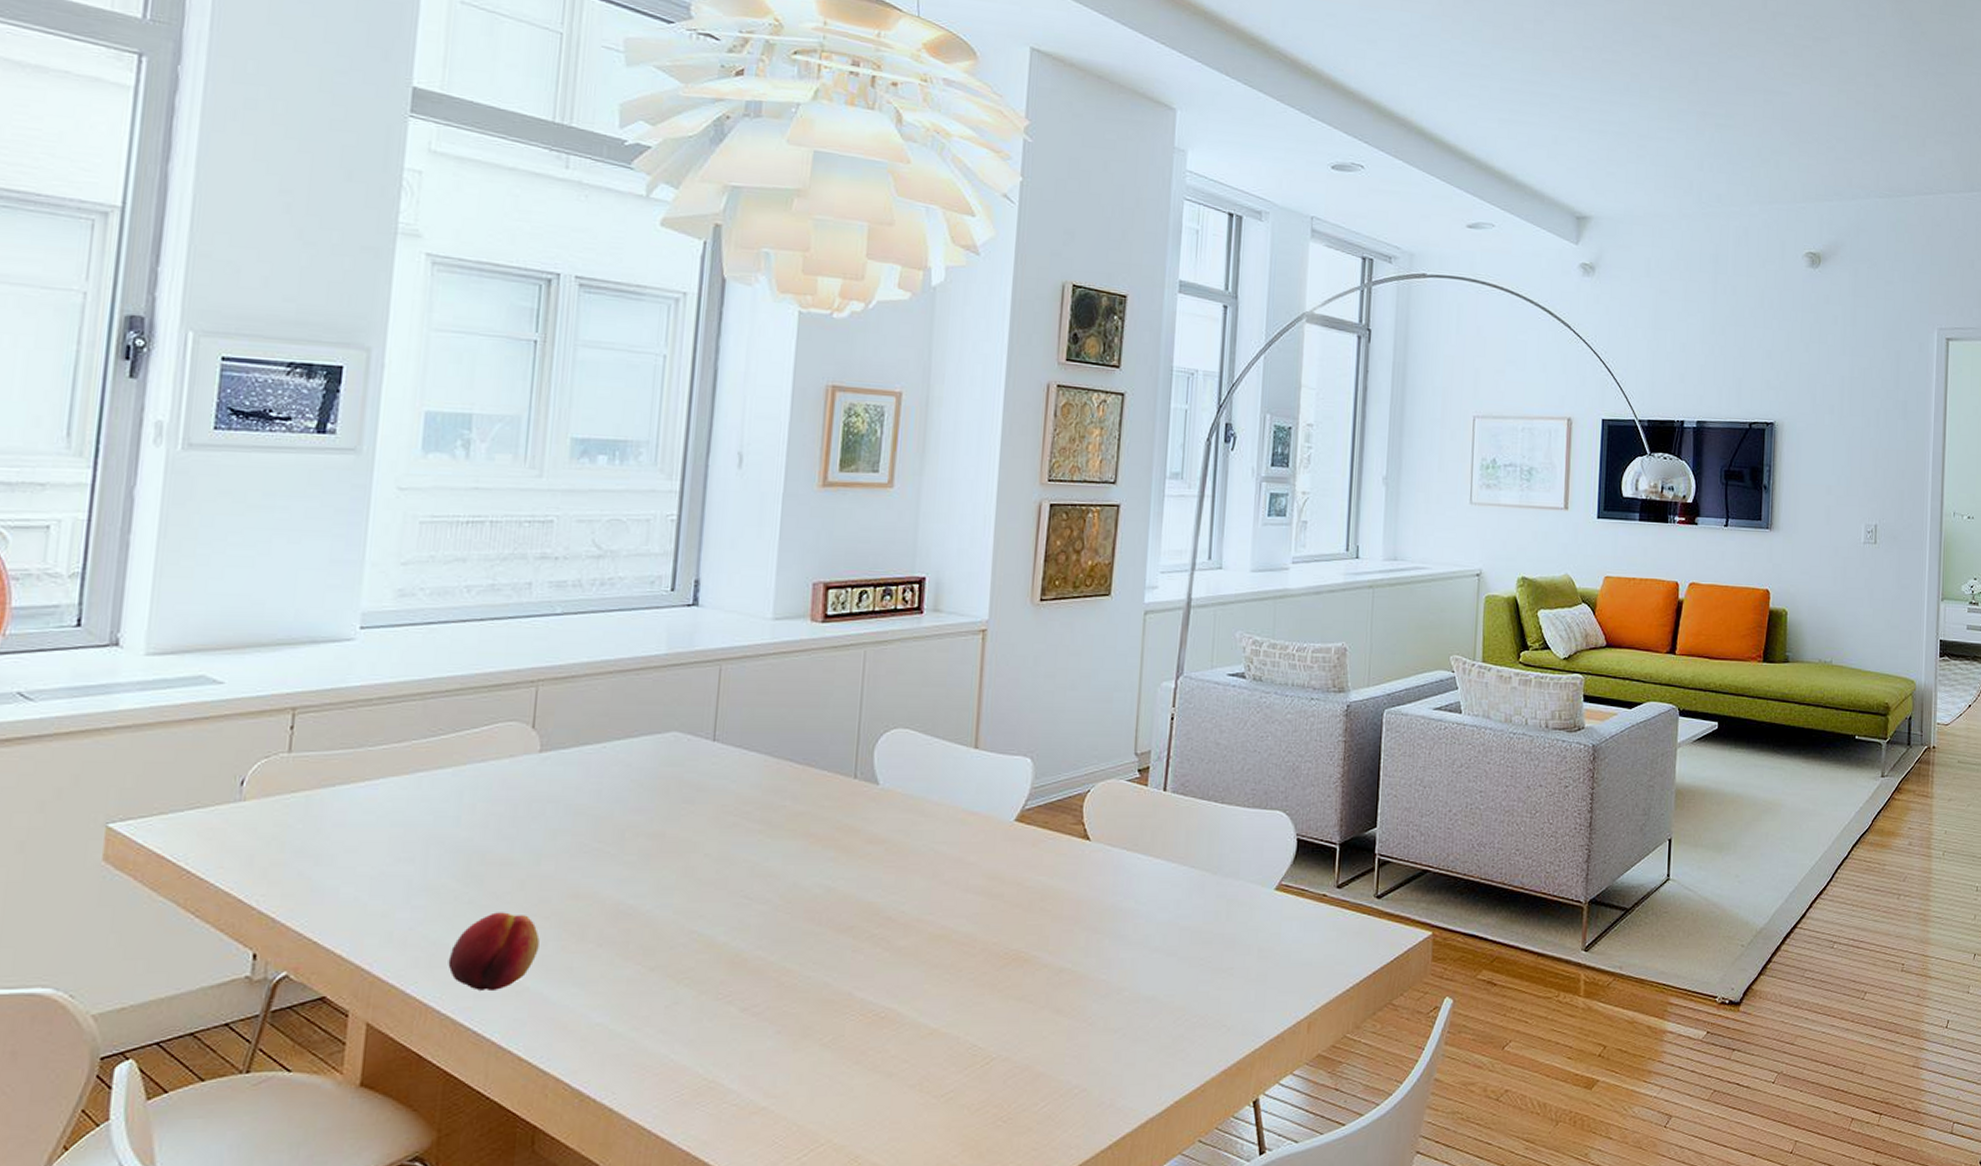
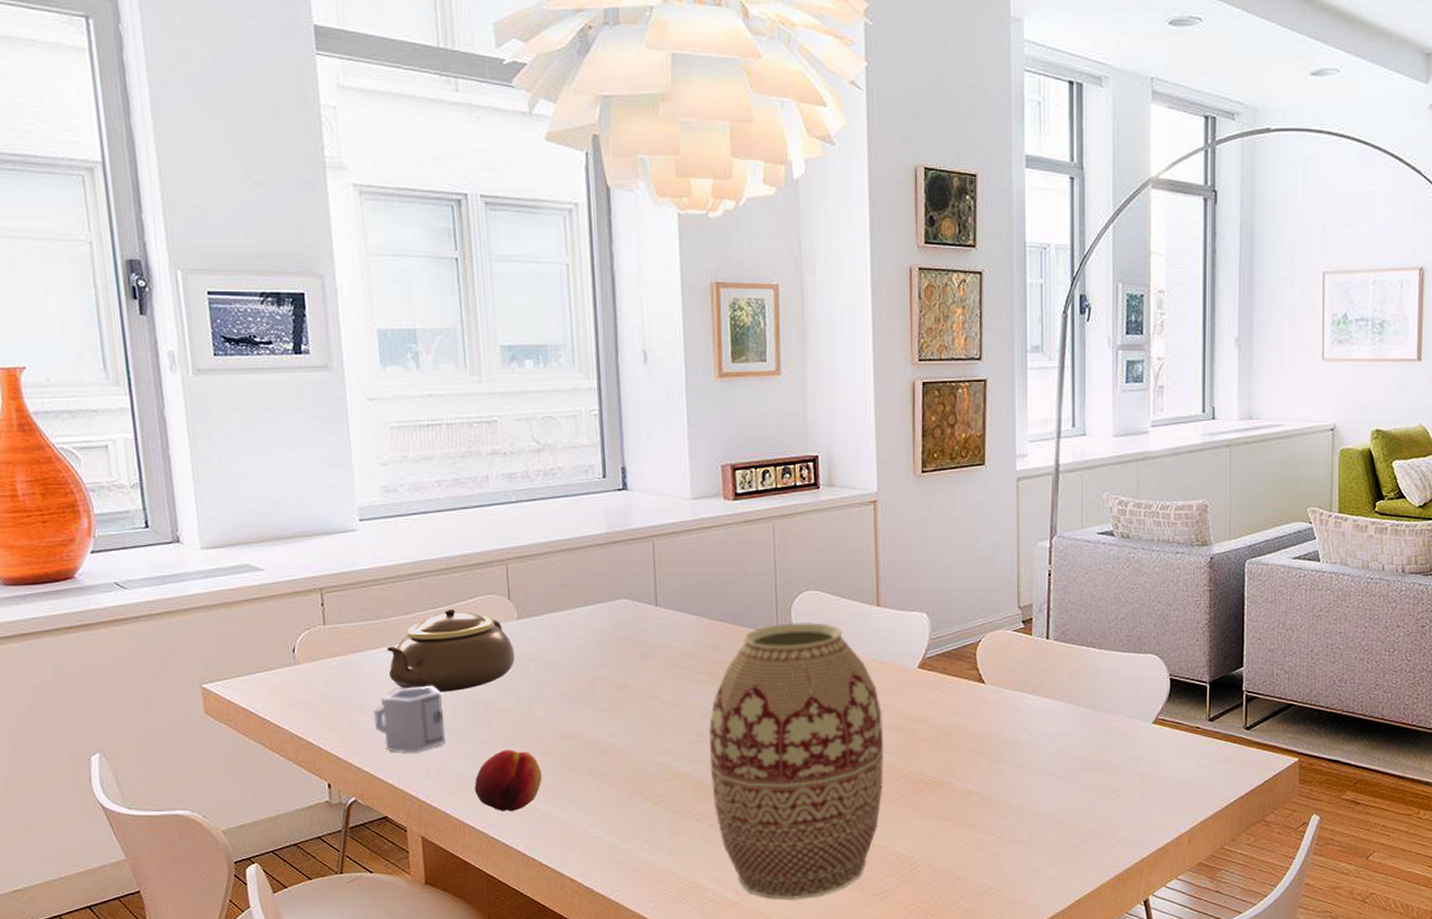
cup: none [331,831,426,915] -> present [374,686,445,753]
teapot: none [362,736,529,839] -> present [386,608,515,692]
vase: none [751,765,968,1104] -> present [708,623,885,900]

